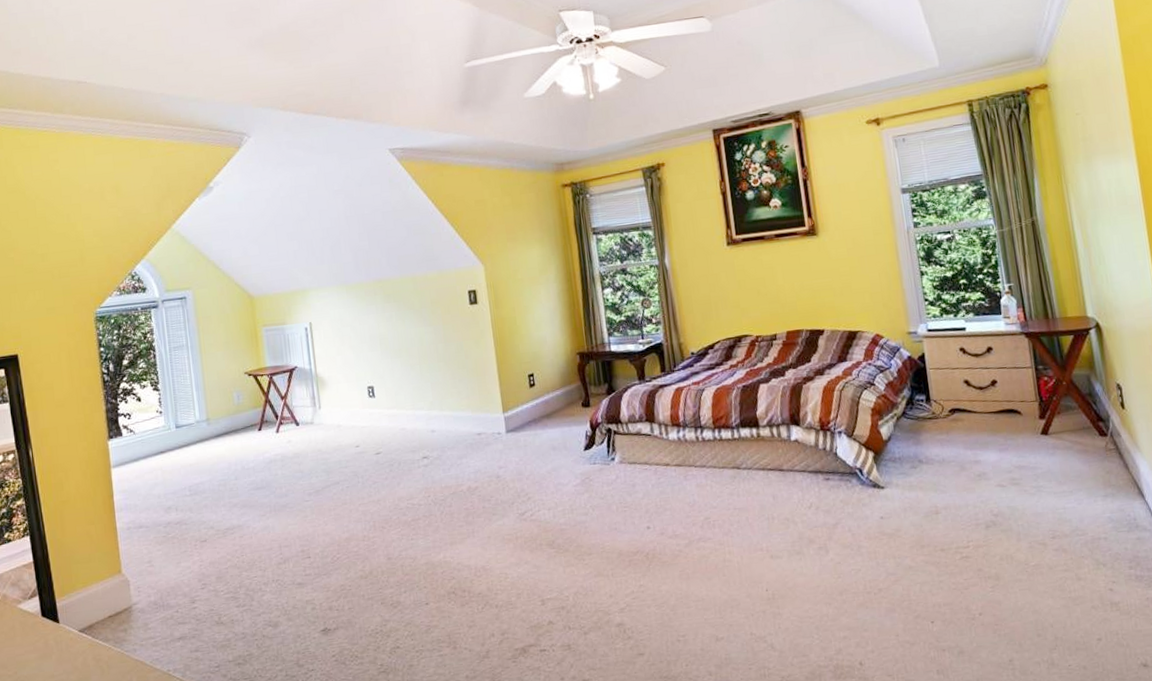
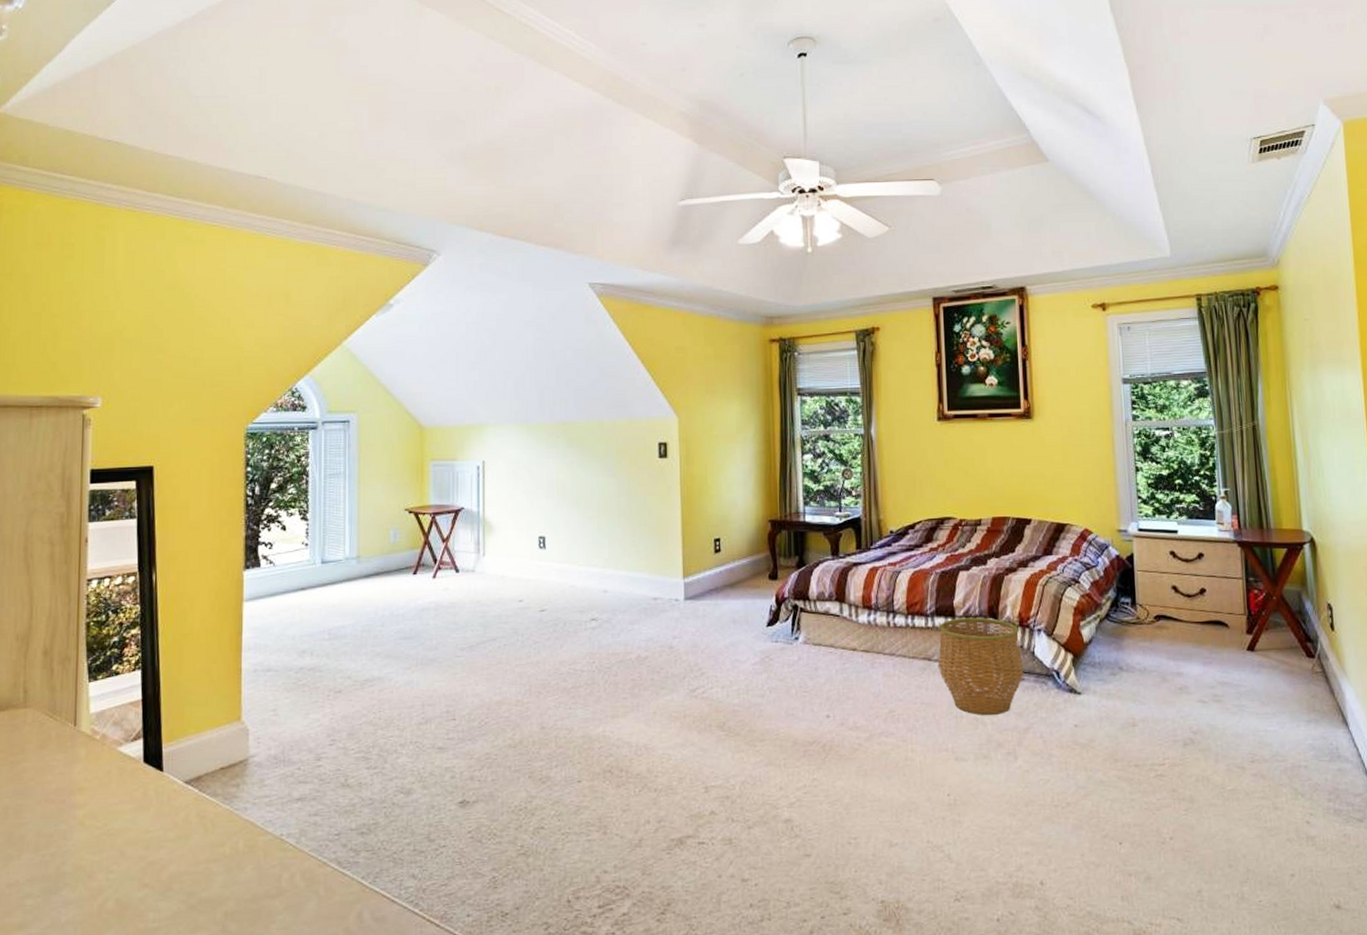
basket: none [744,425,828,515] -> present [937,617,1024,715]

